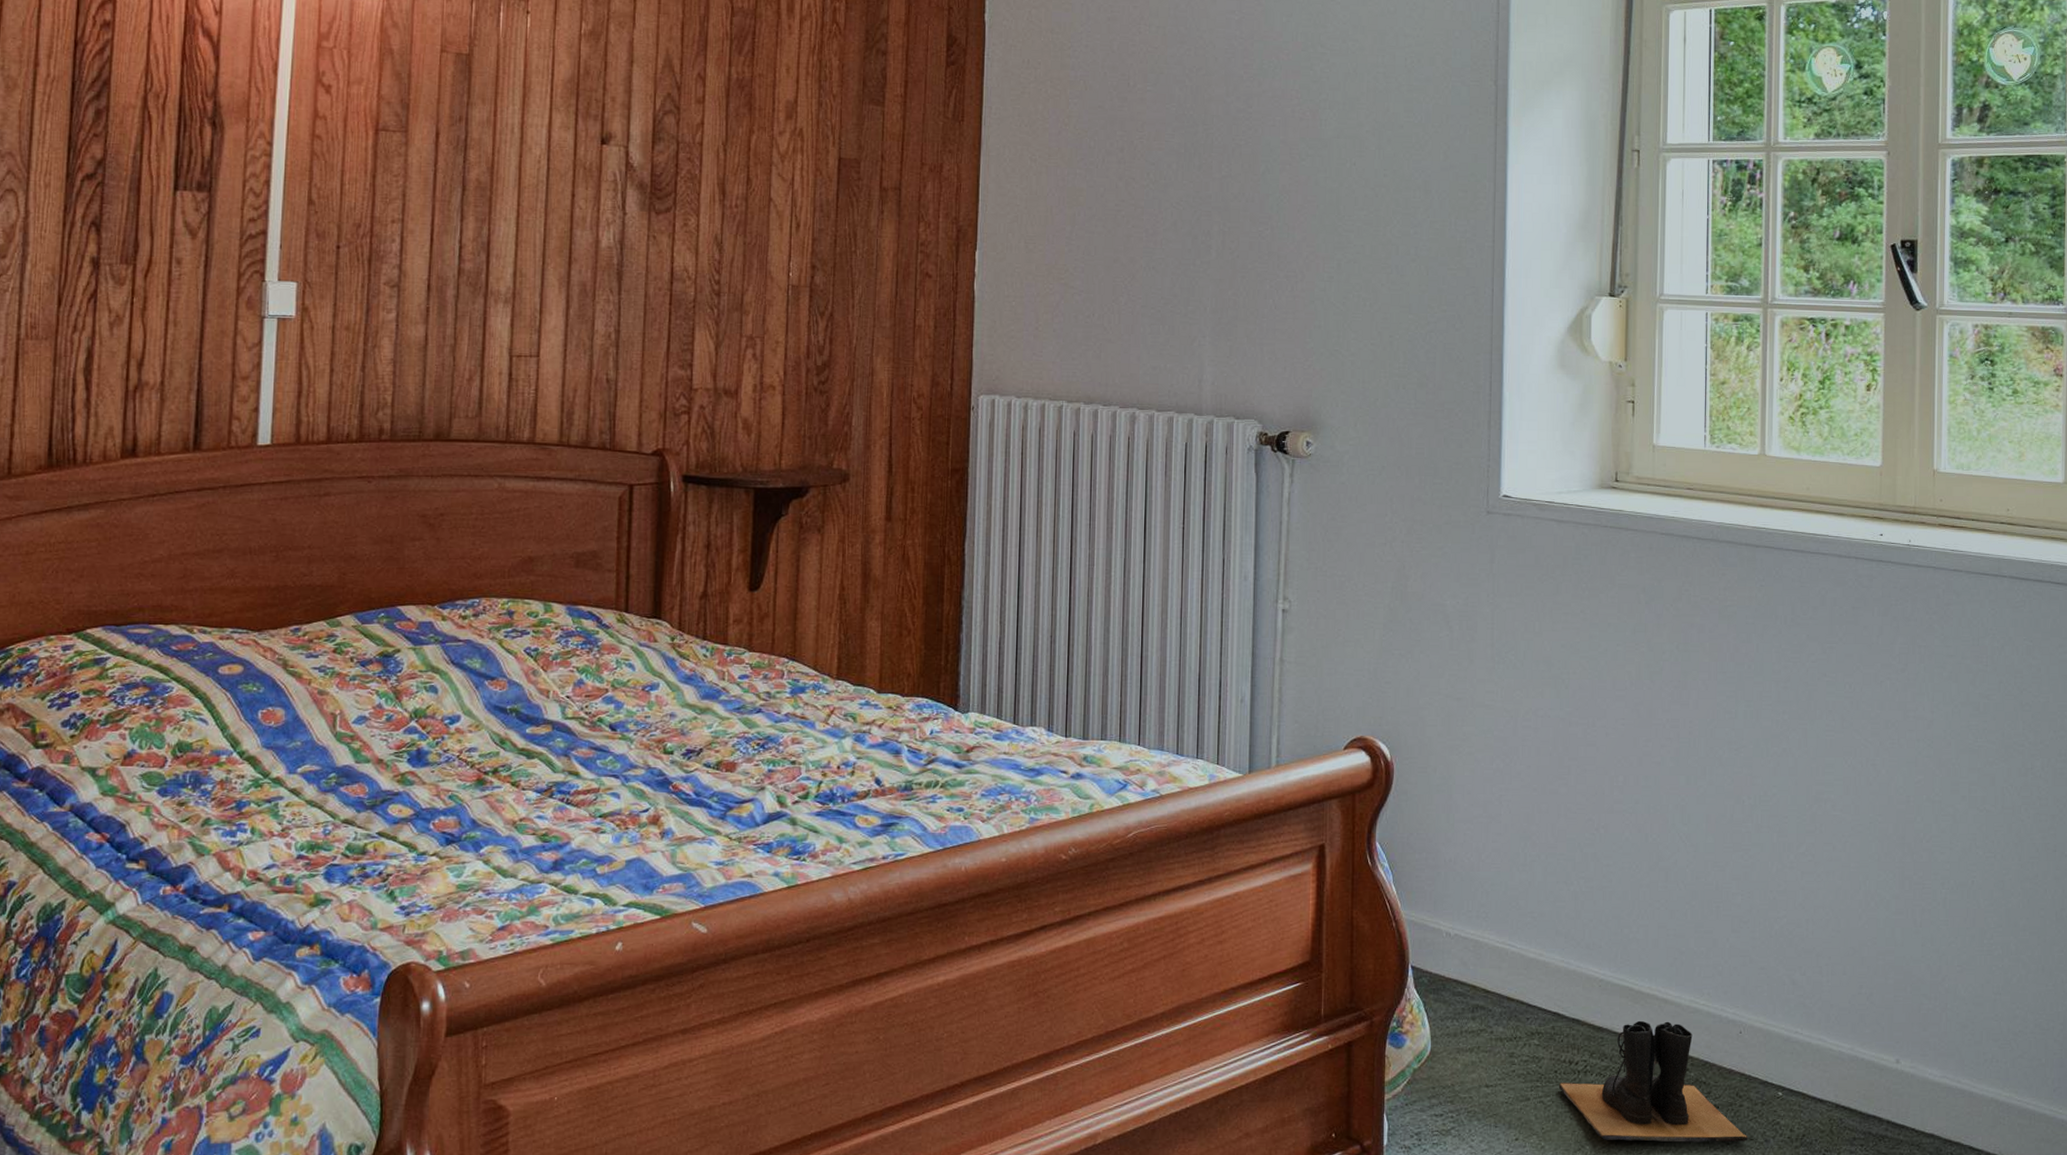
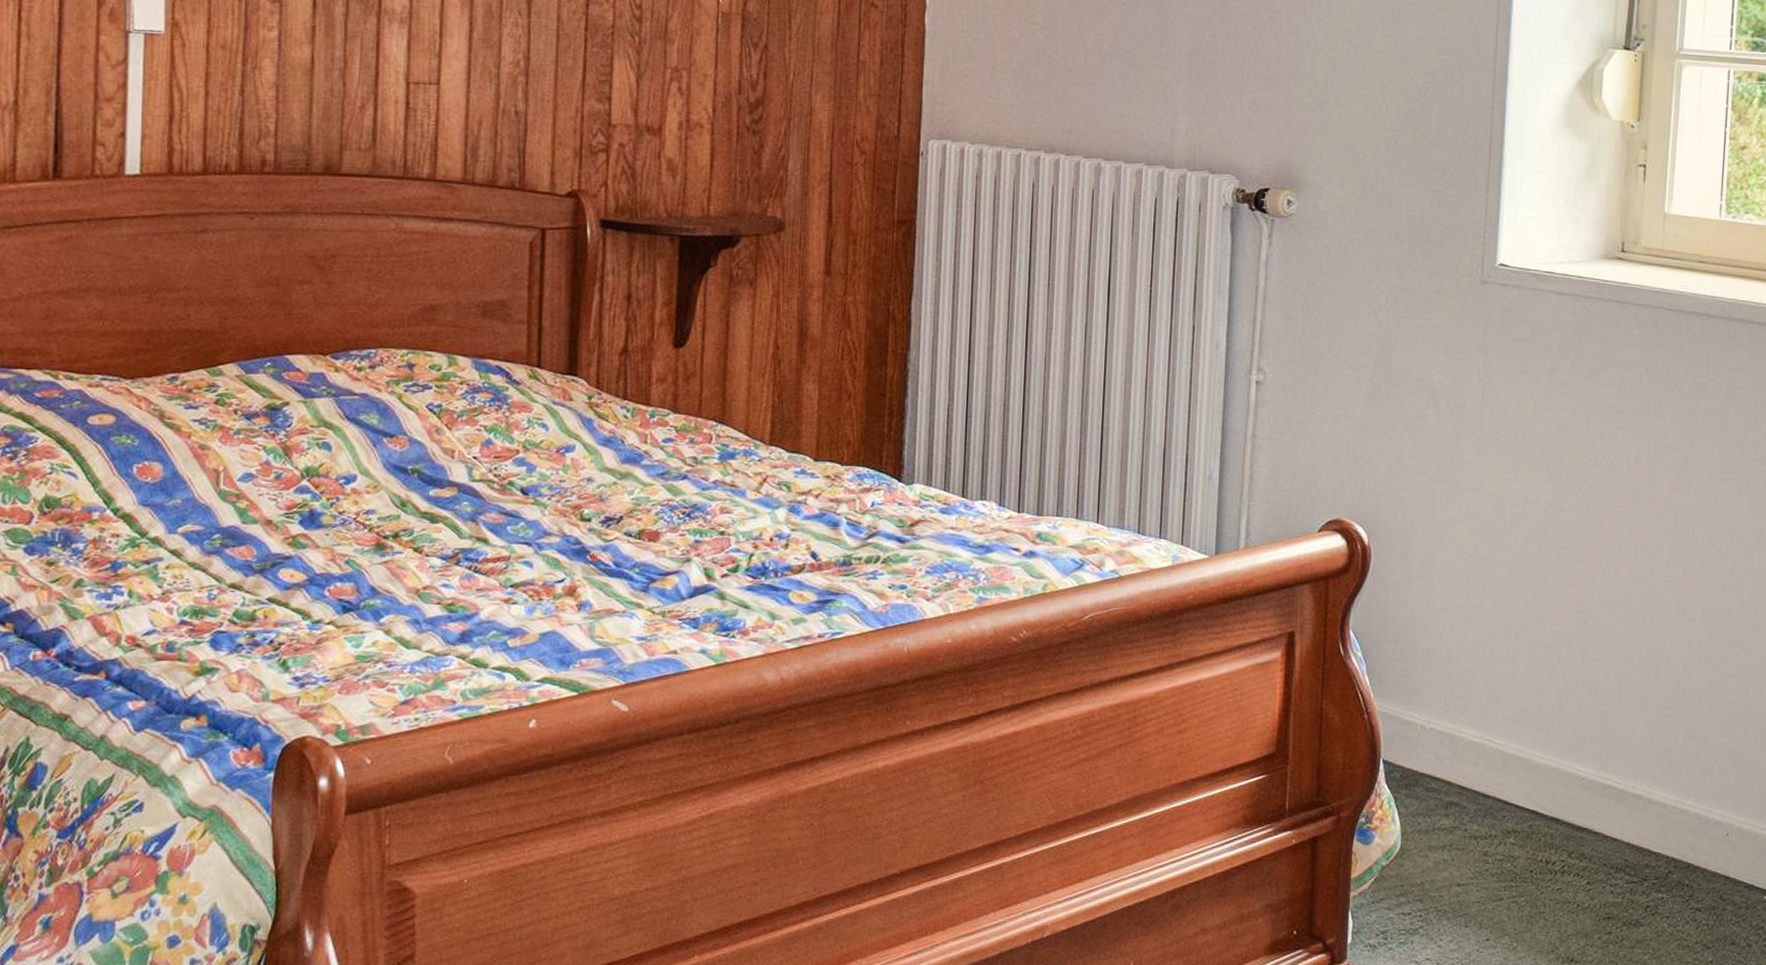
boots: present [1558,1020,1748,1143] -> none [1533,820,1730,946]

